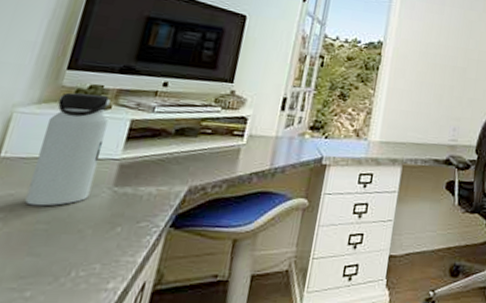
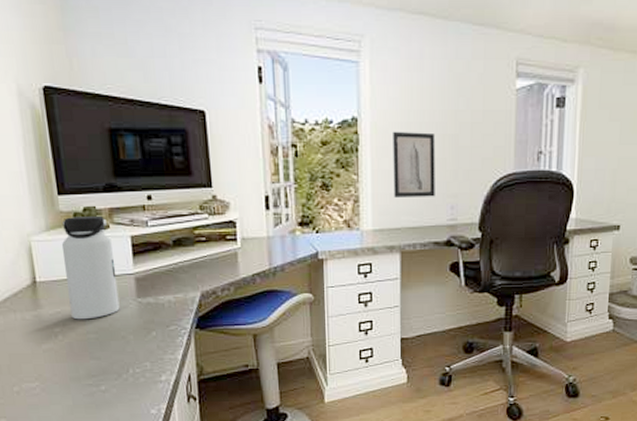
wall art: none [404,57,447,118] -> present [393,131,435,197]

